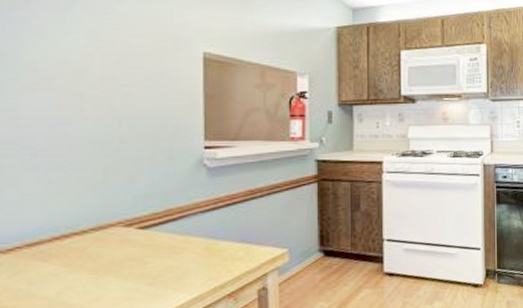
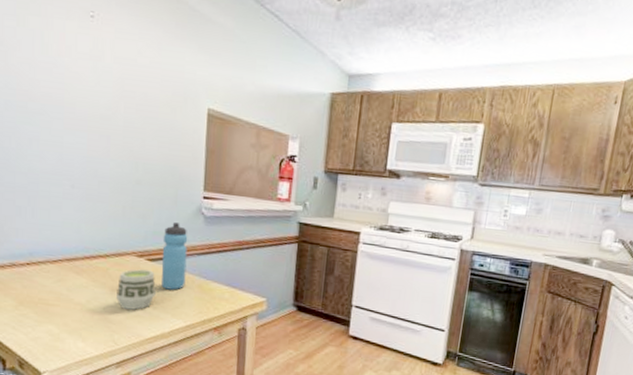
cup: none [99,240,151,293] -> present [116,269,156,310]
water bottle: none [157,180,189,260] -> present [161,222,188,290]

